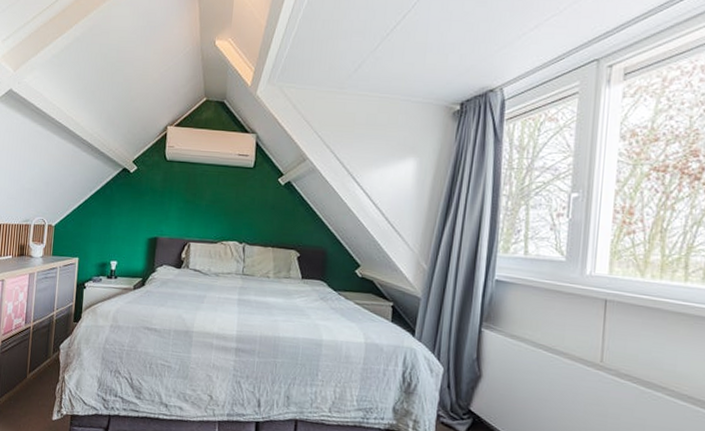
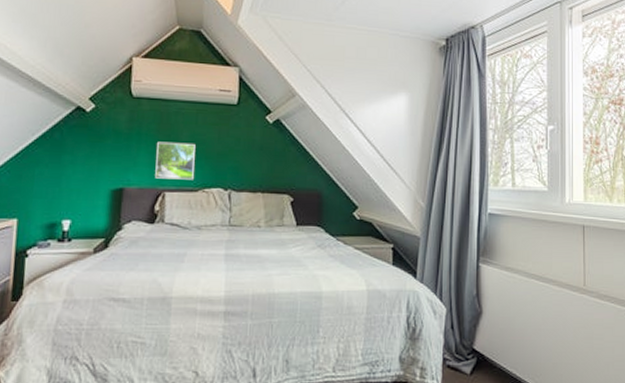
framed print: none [182,199,216,233] -> present [155,141,195,180]

